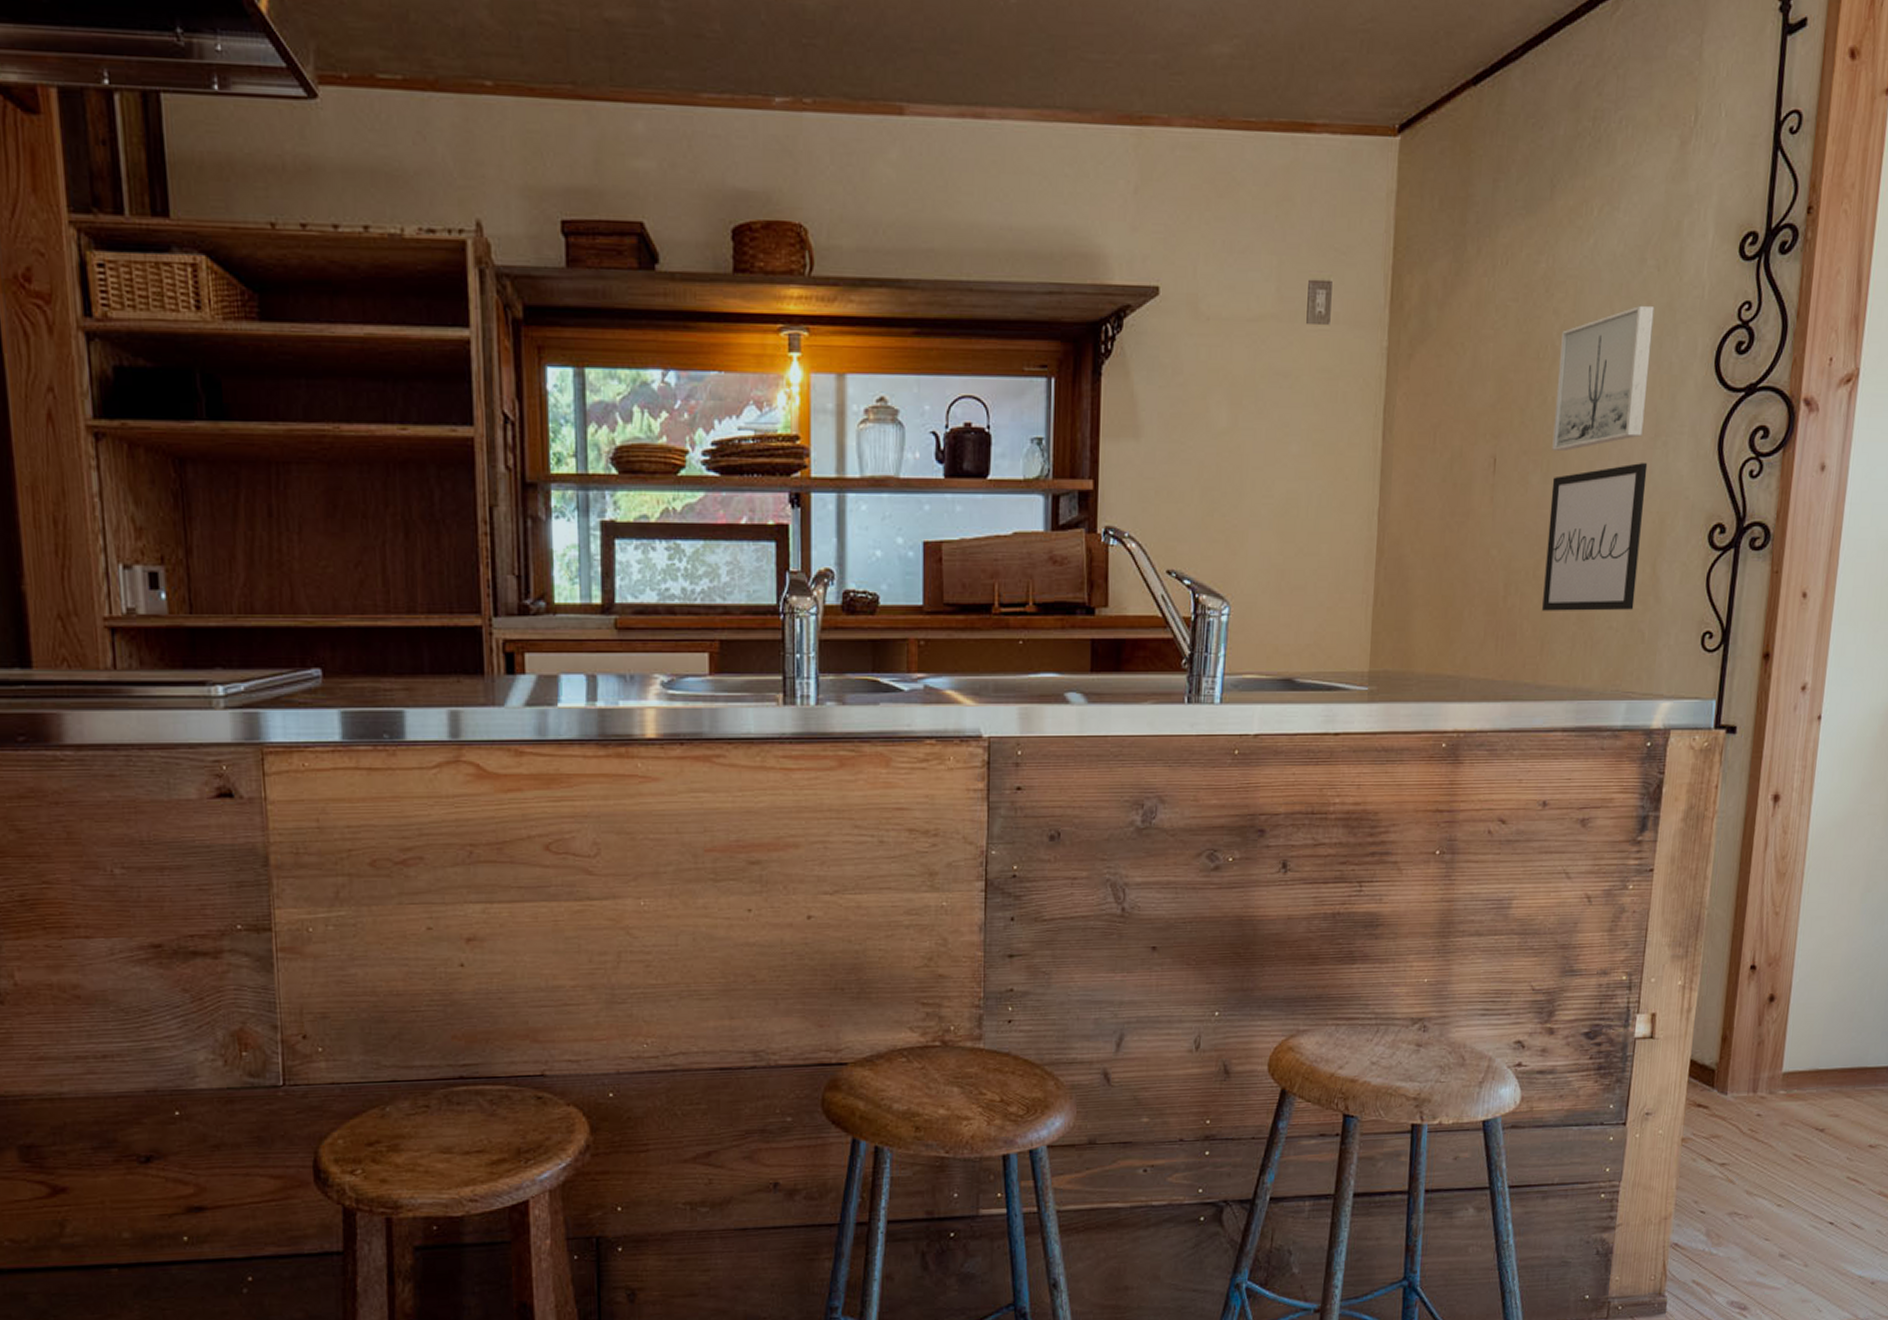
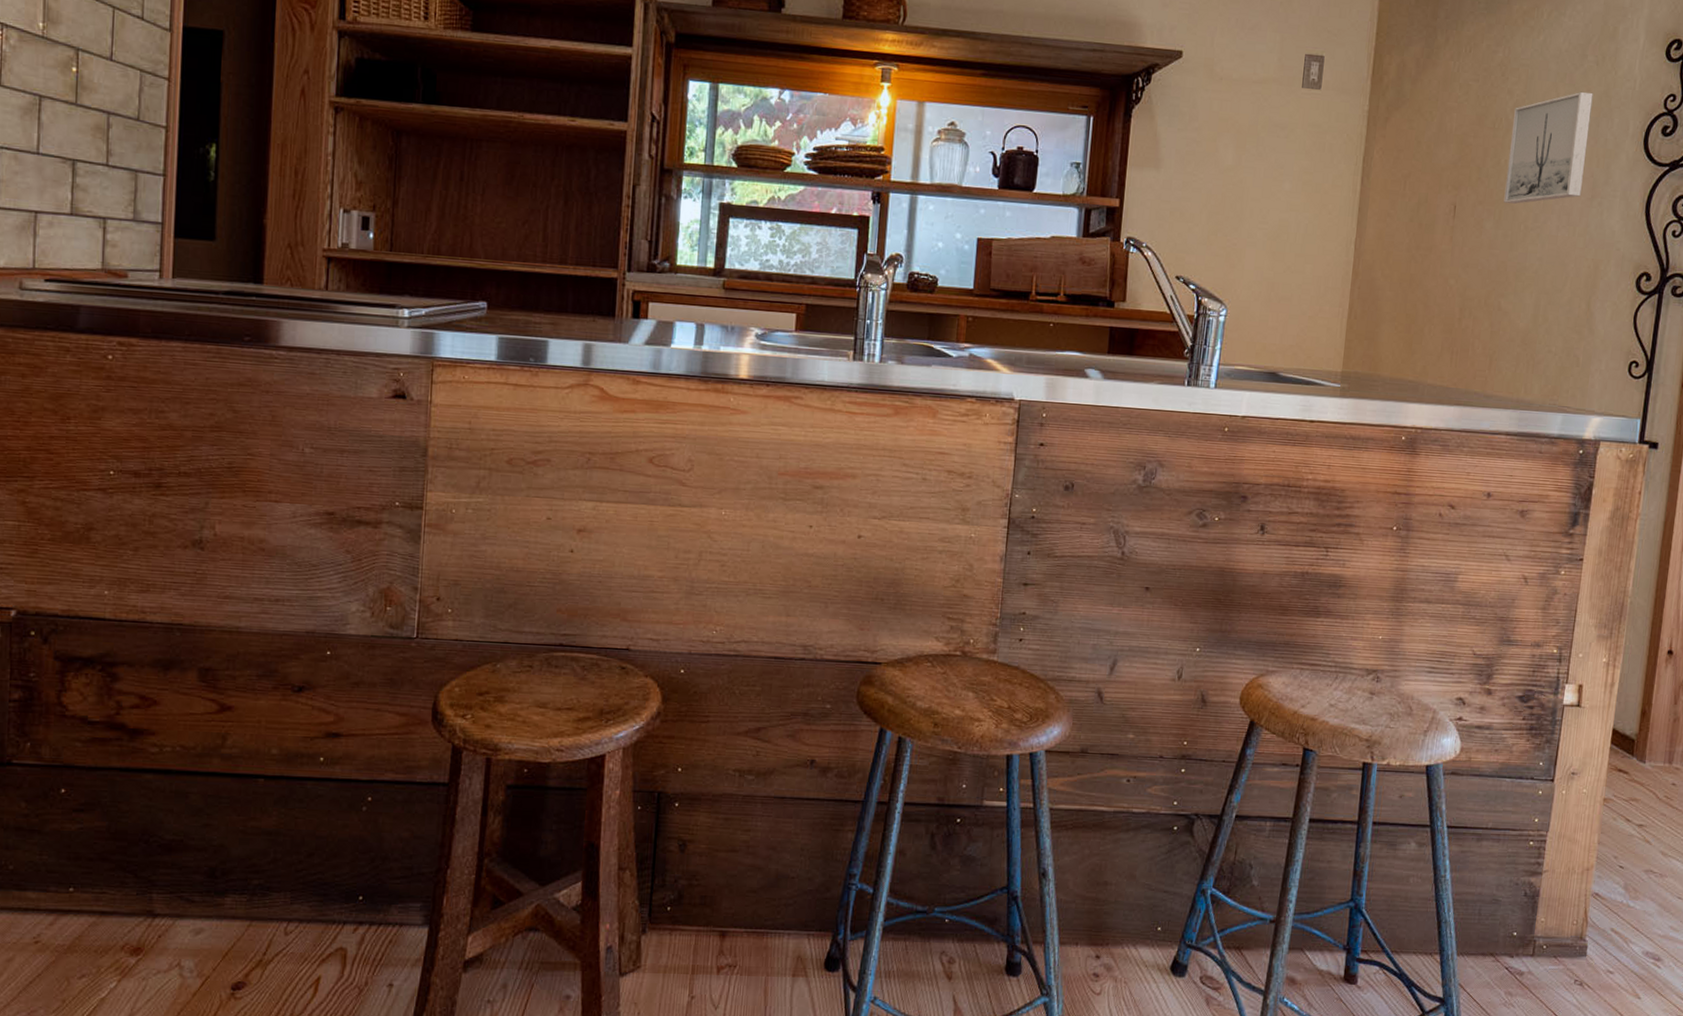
wall art: present [1542,463,1648,611] -> none [1491,218,1585,338]

